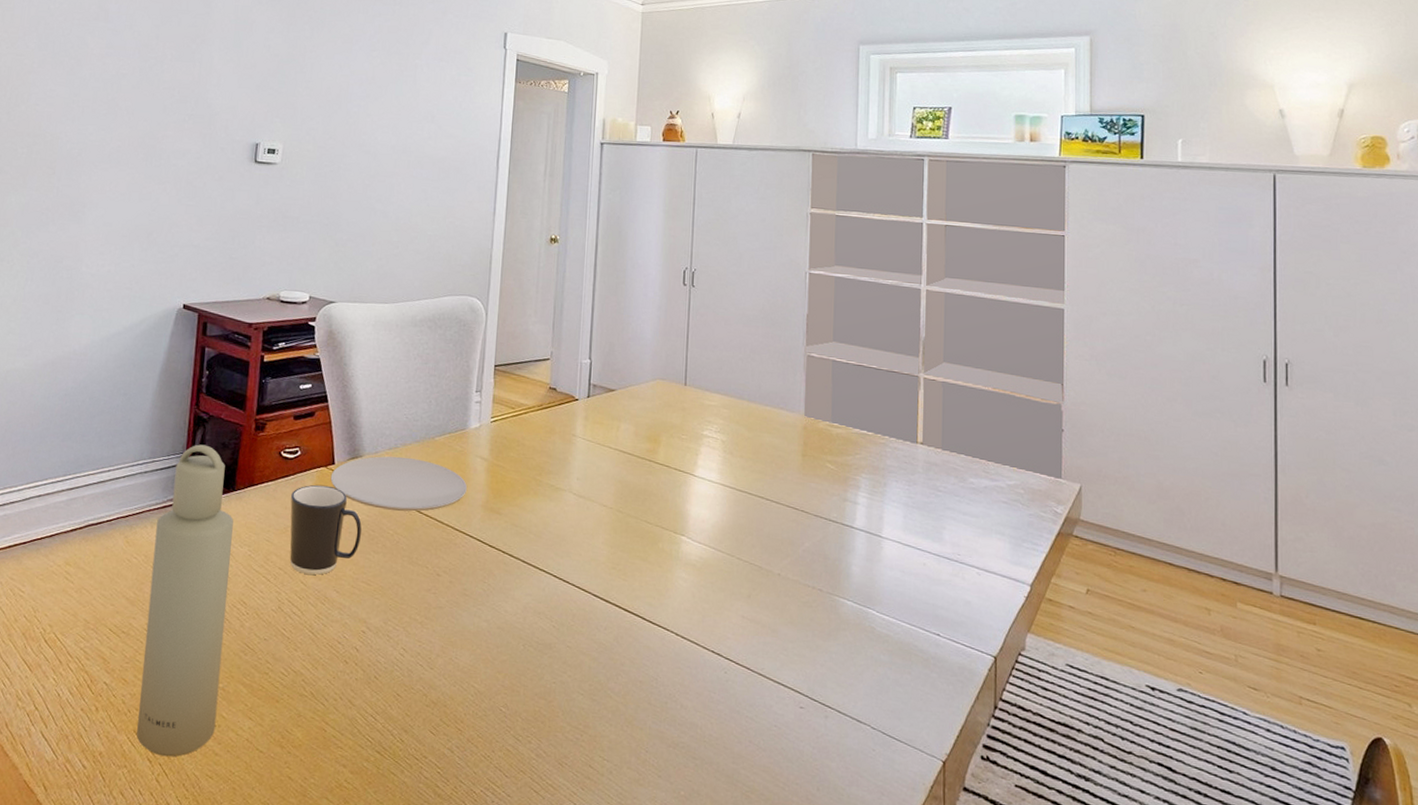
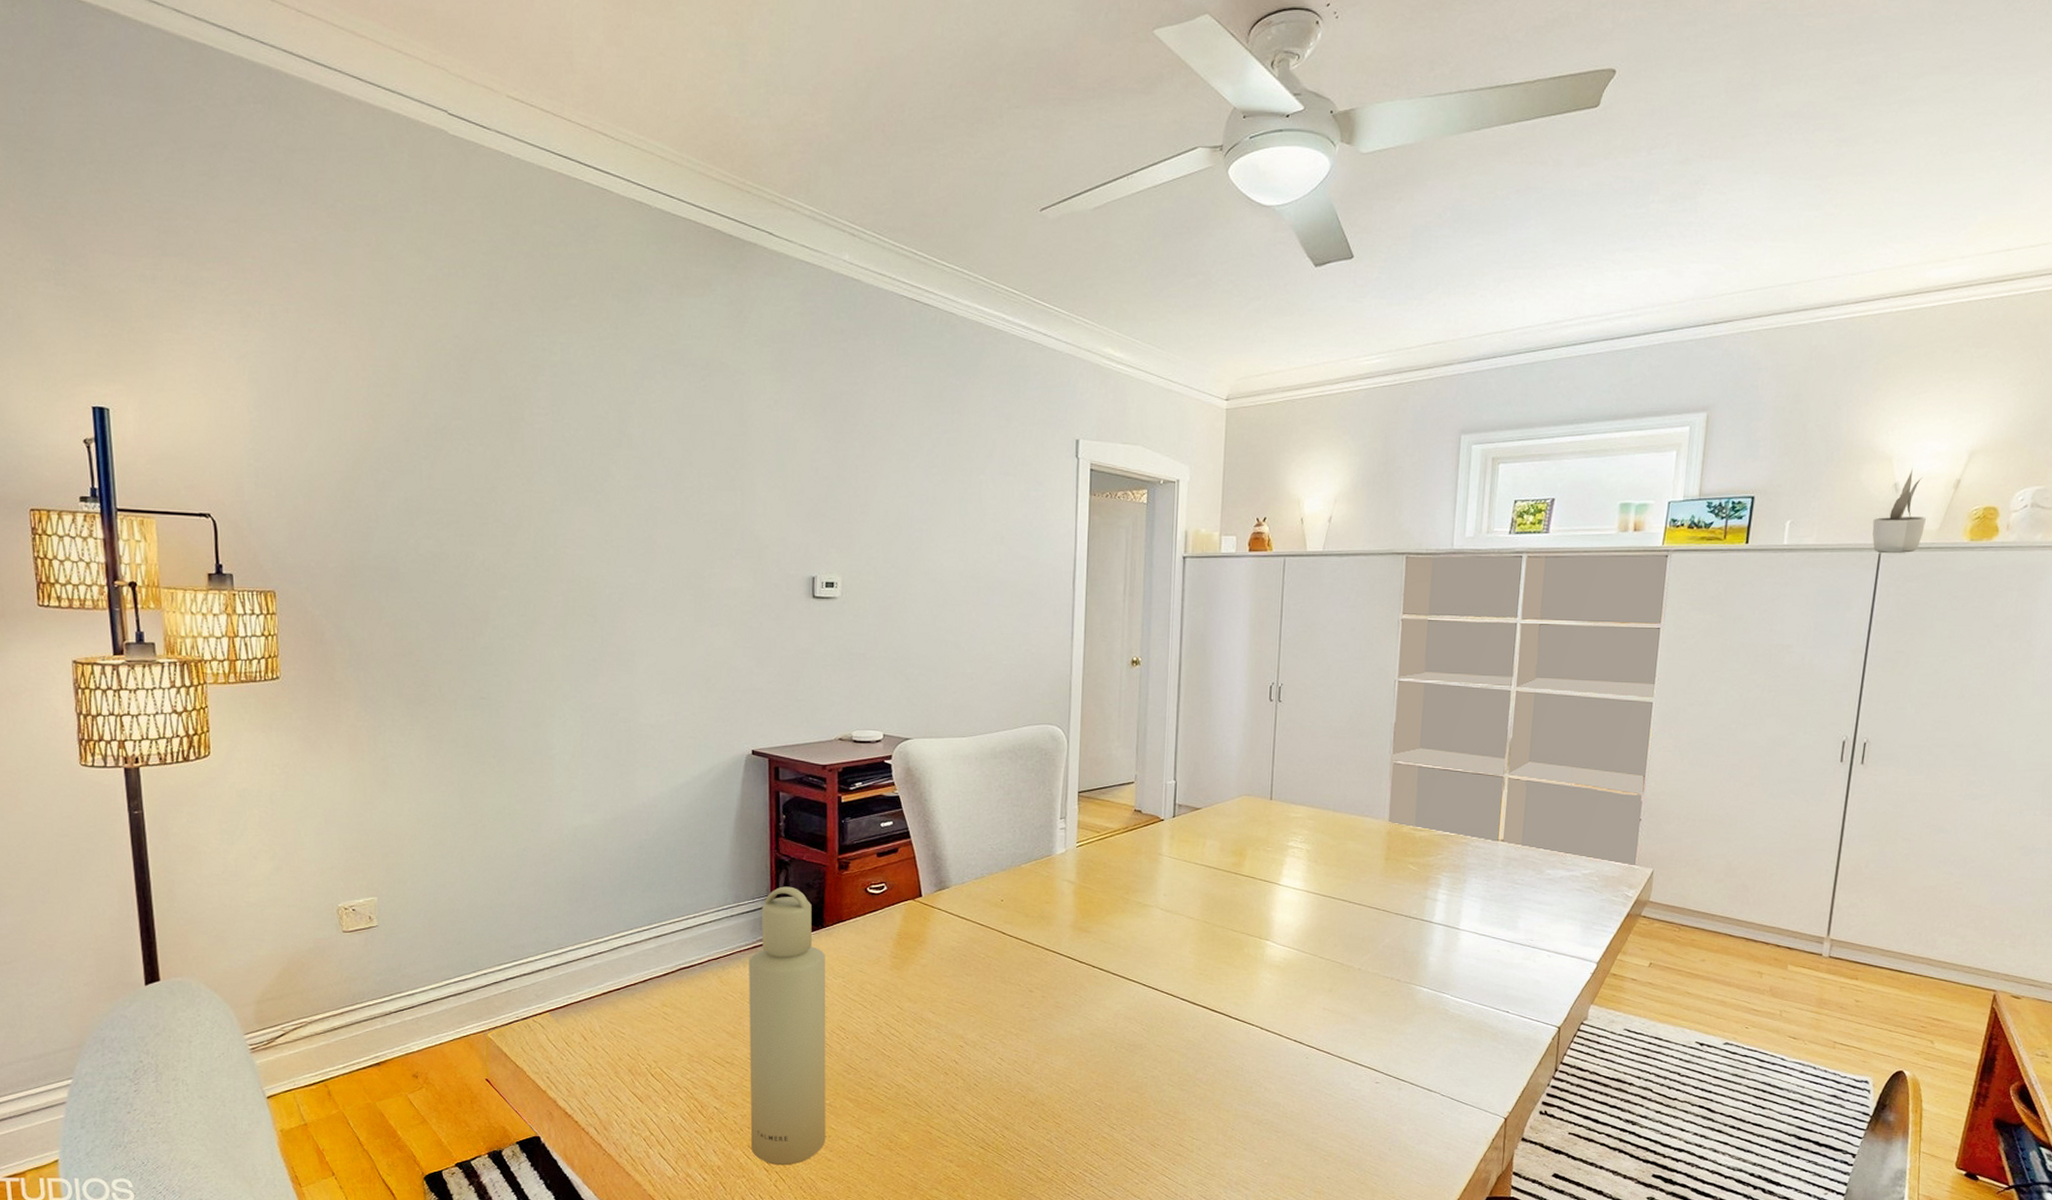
mug: present [289,484,362,575] -> none [881,916,954,999]
plate: present [330,456,468,512] -> none [919,885,1056,936]
potted plant: none [1263,96,1316,176] -> present [1872,468,1926,554]

